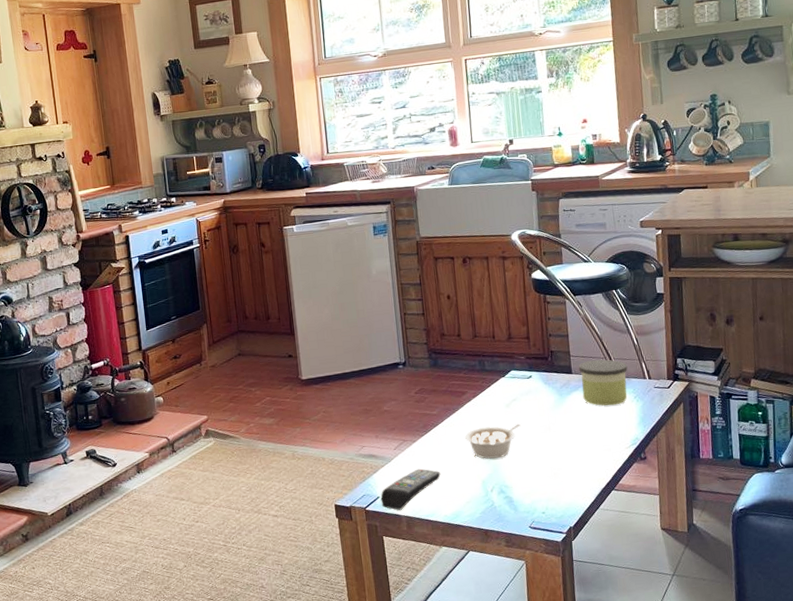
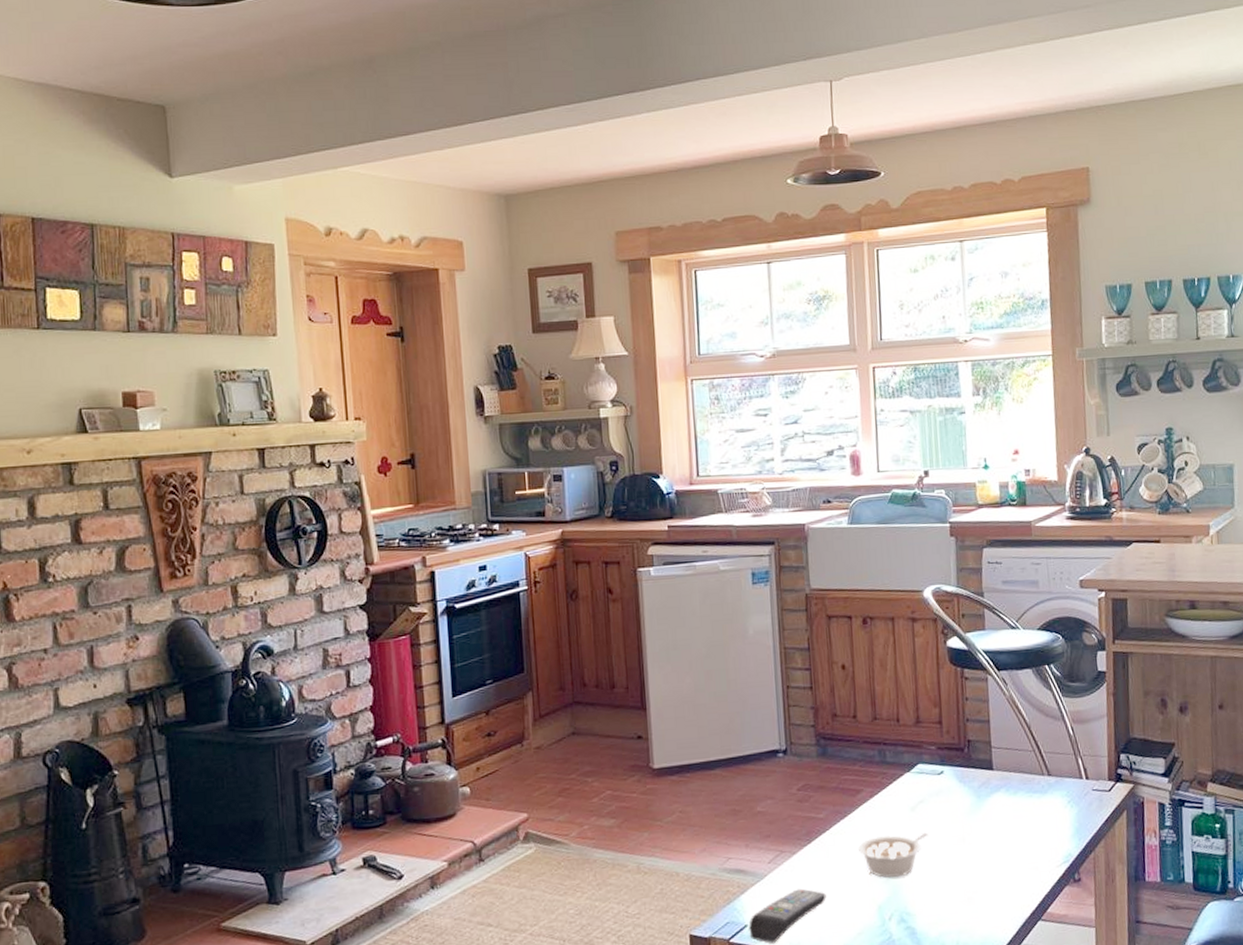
candle: present [578,359,628,406] -> none [1001,753,1061,812]

